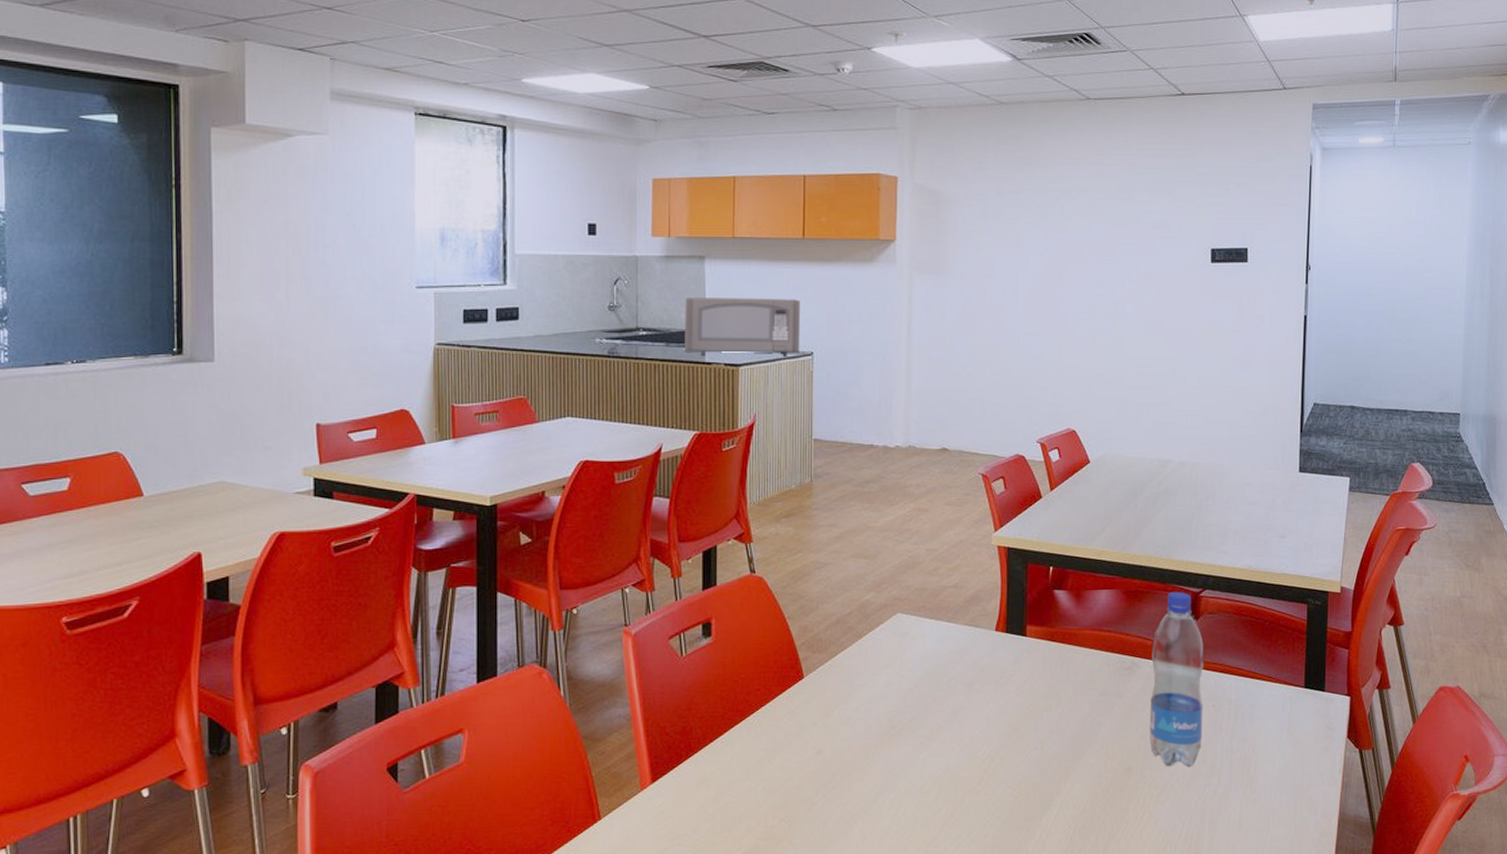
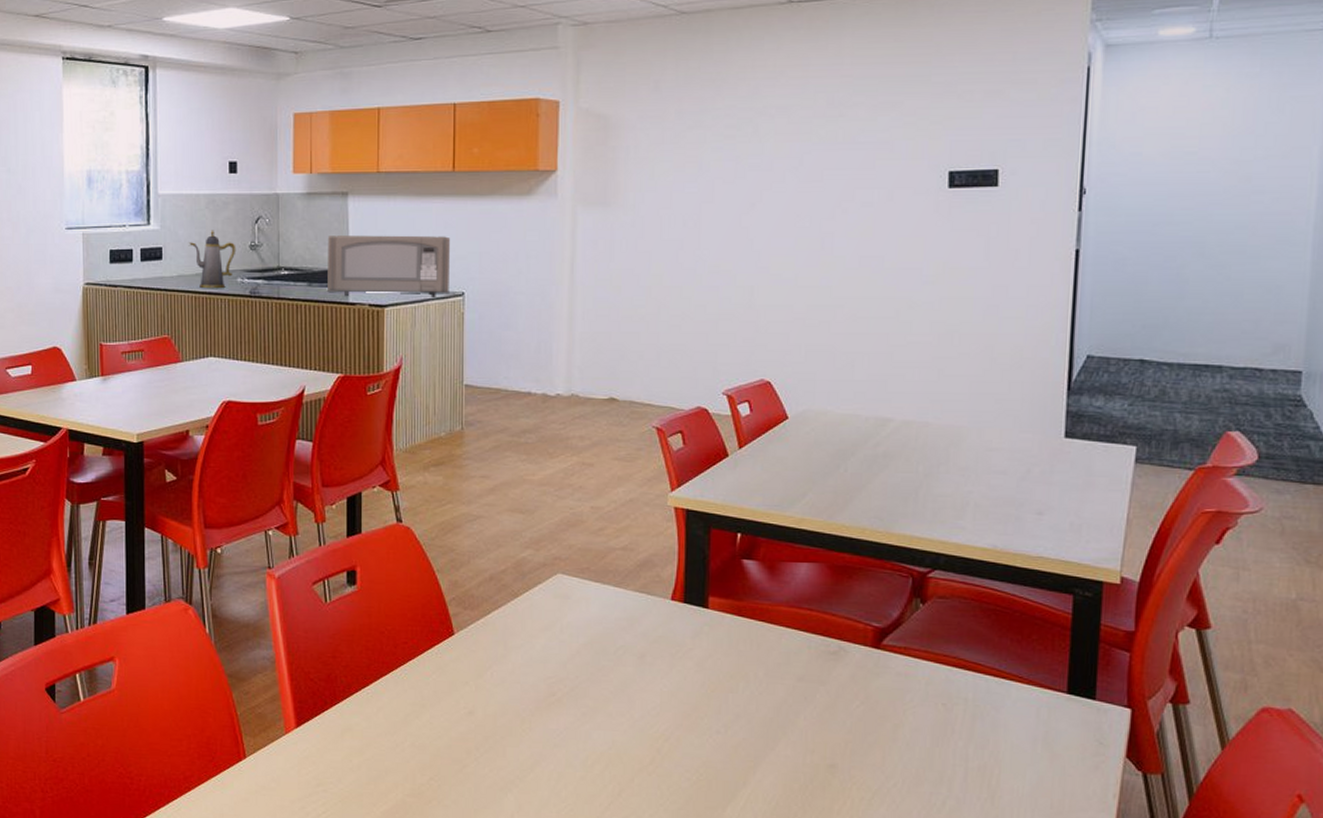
coffee pot: none [546,290,595,349] -> present [188,230,236,289]
bottle: present [1149,591,1205,767] -> none [860,569,933,771]

